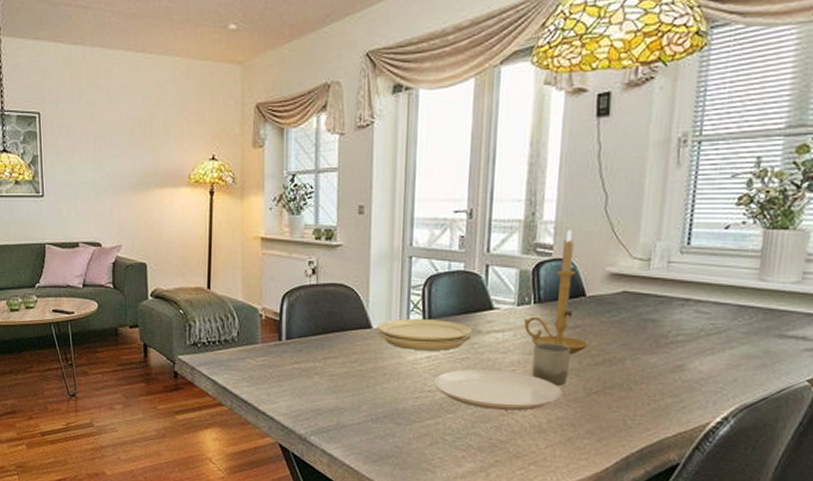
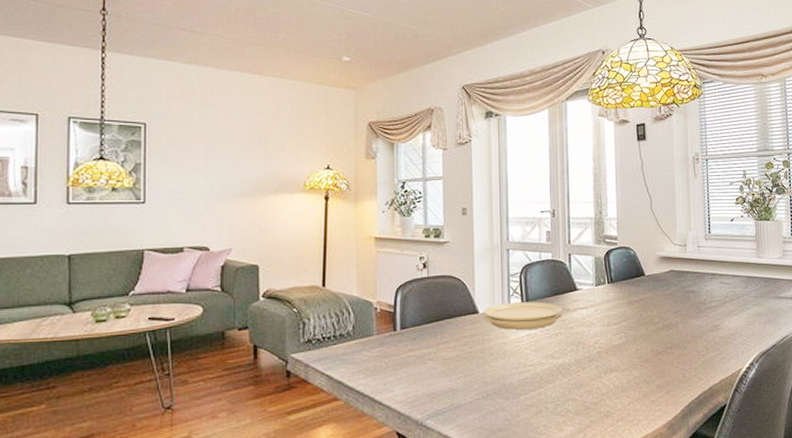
plate: present [434,369,562,411] -> none [535,341,636,376]
candle holder: present [524,230,589,354] -> none [602,225,651,322]
cup: present [531,343,570,386] -> none [611,315,639,350]

